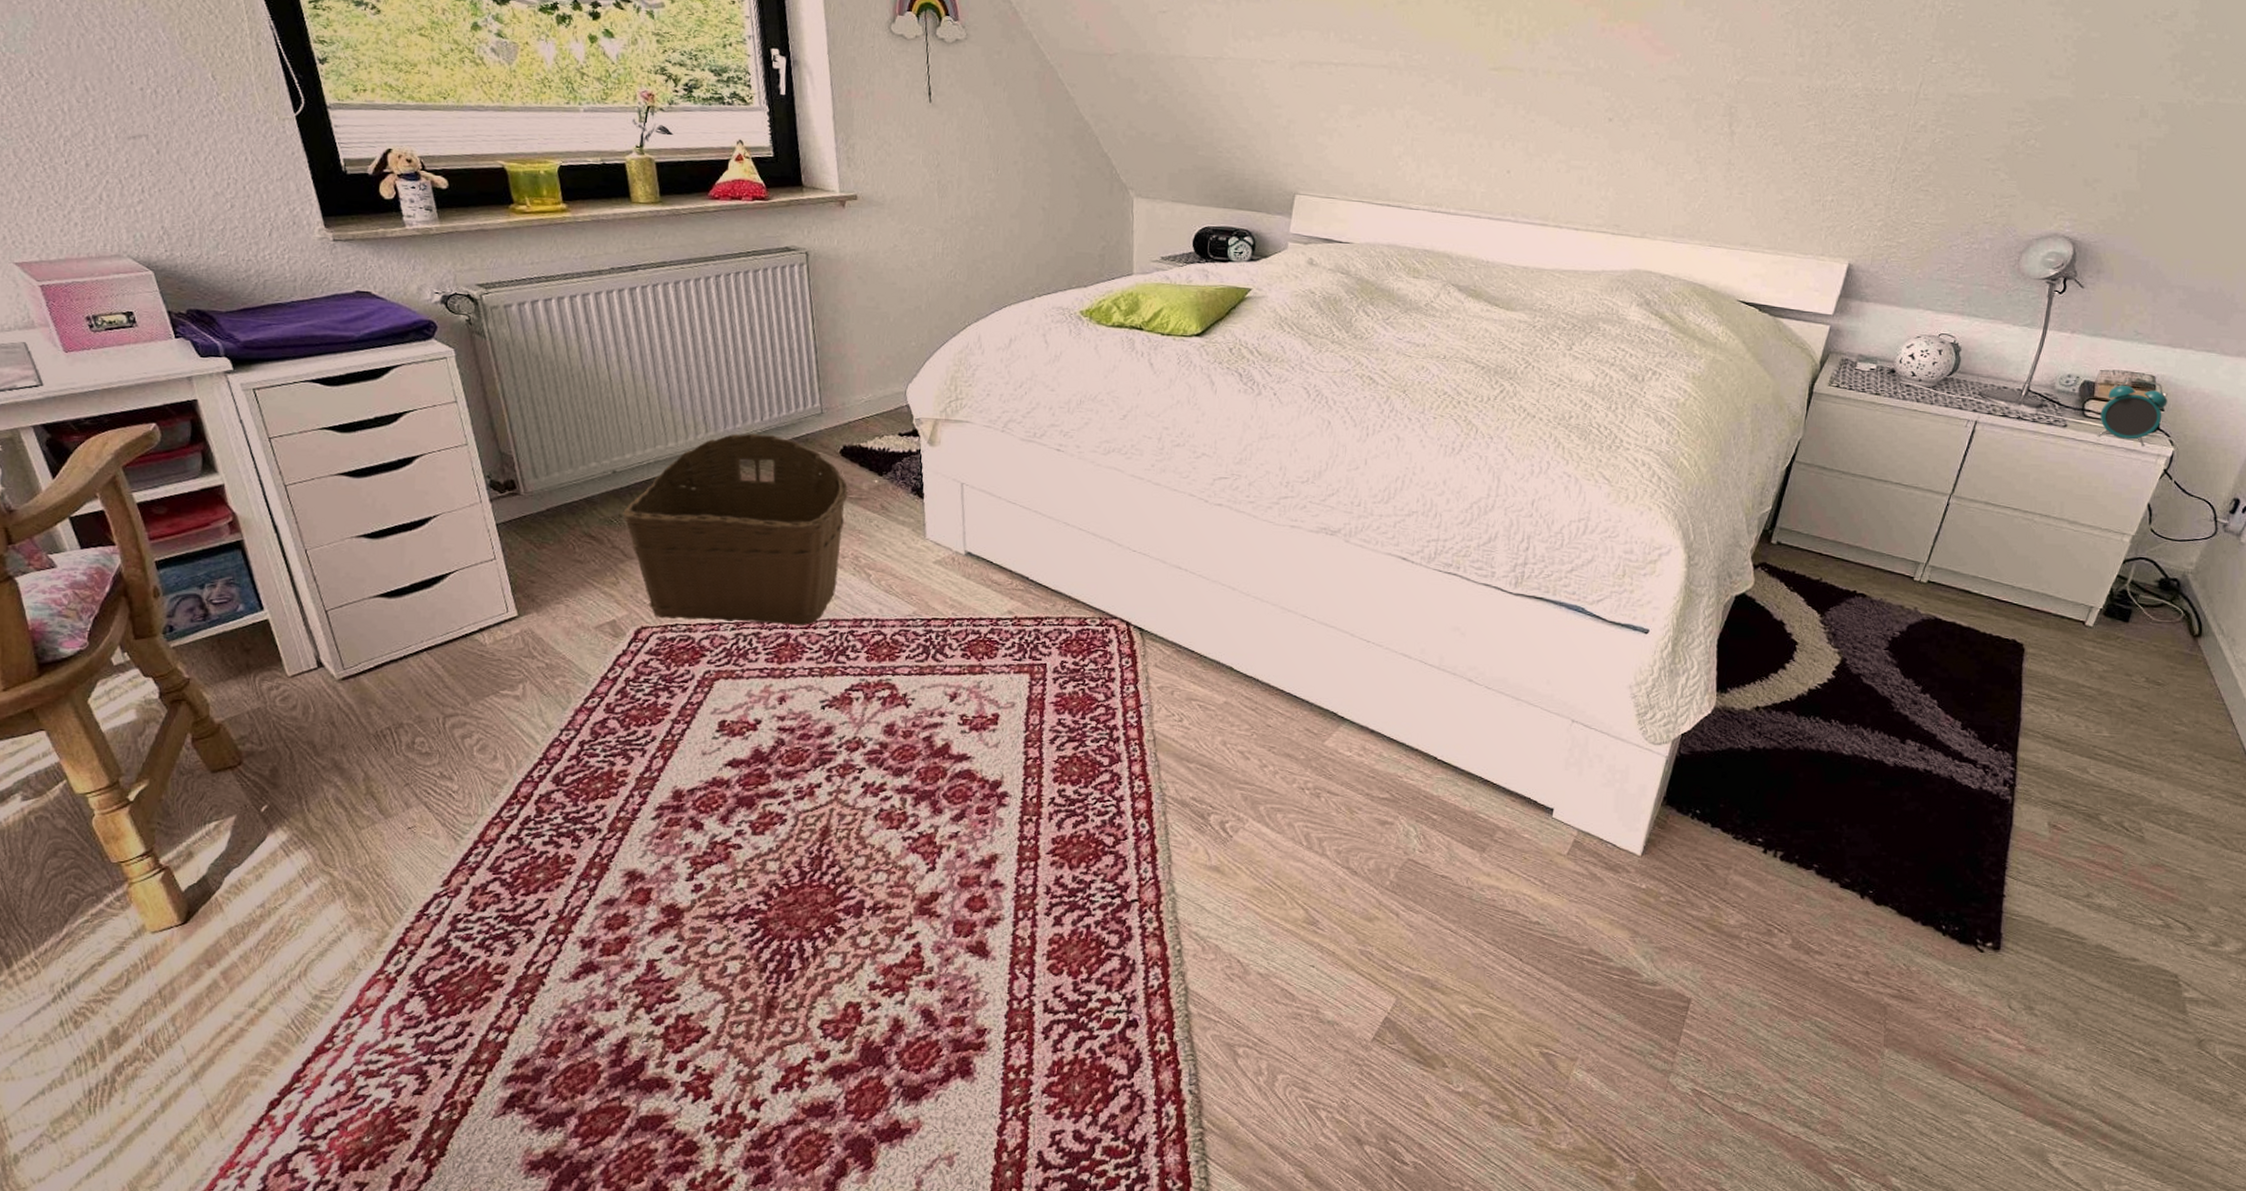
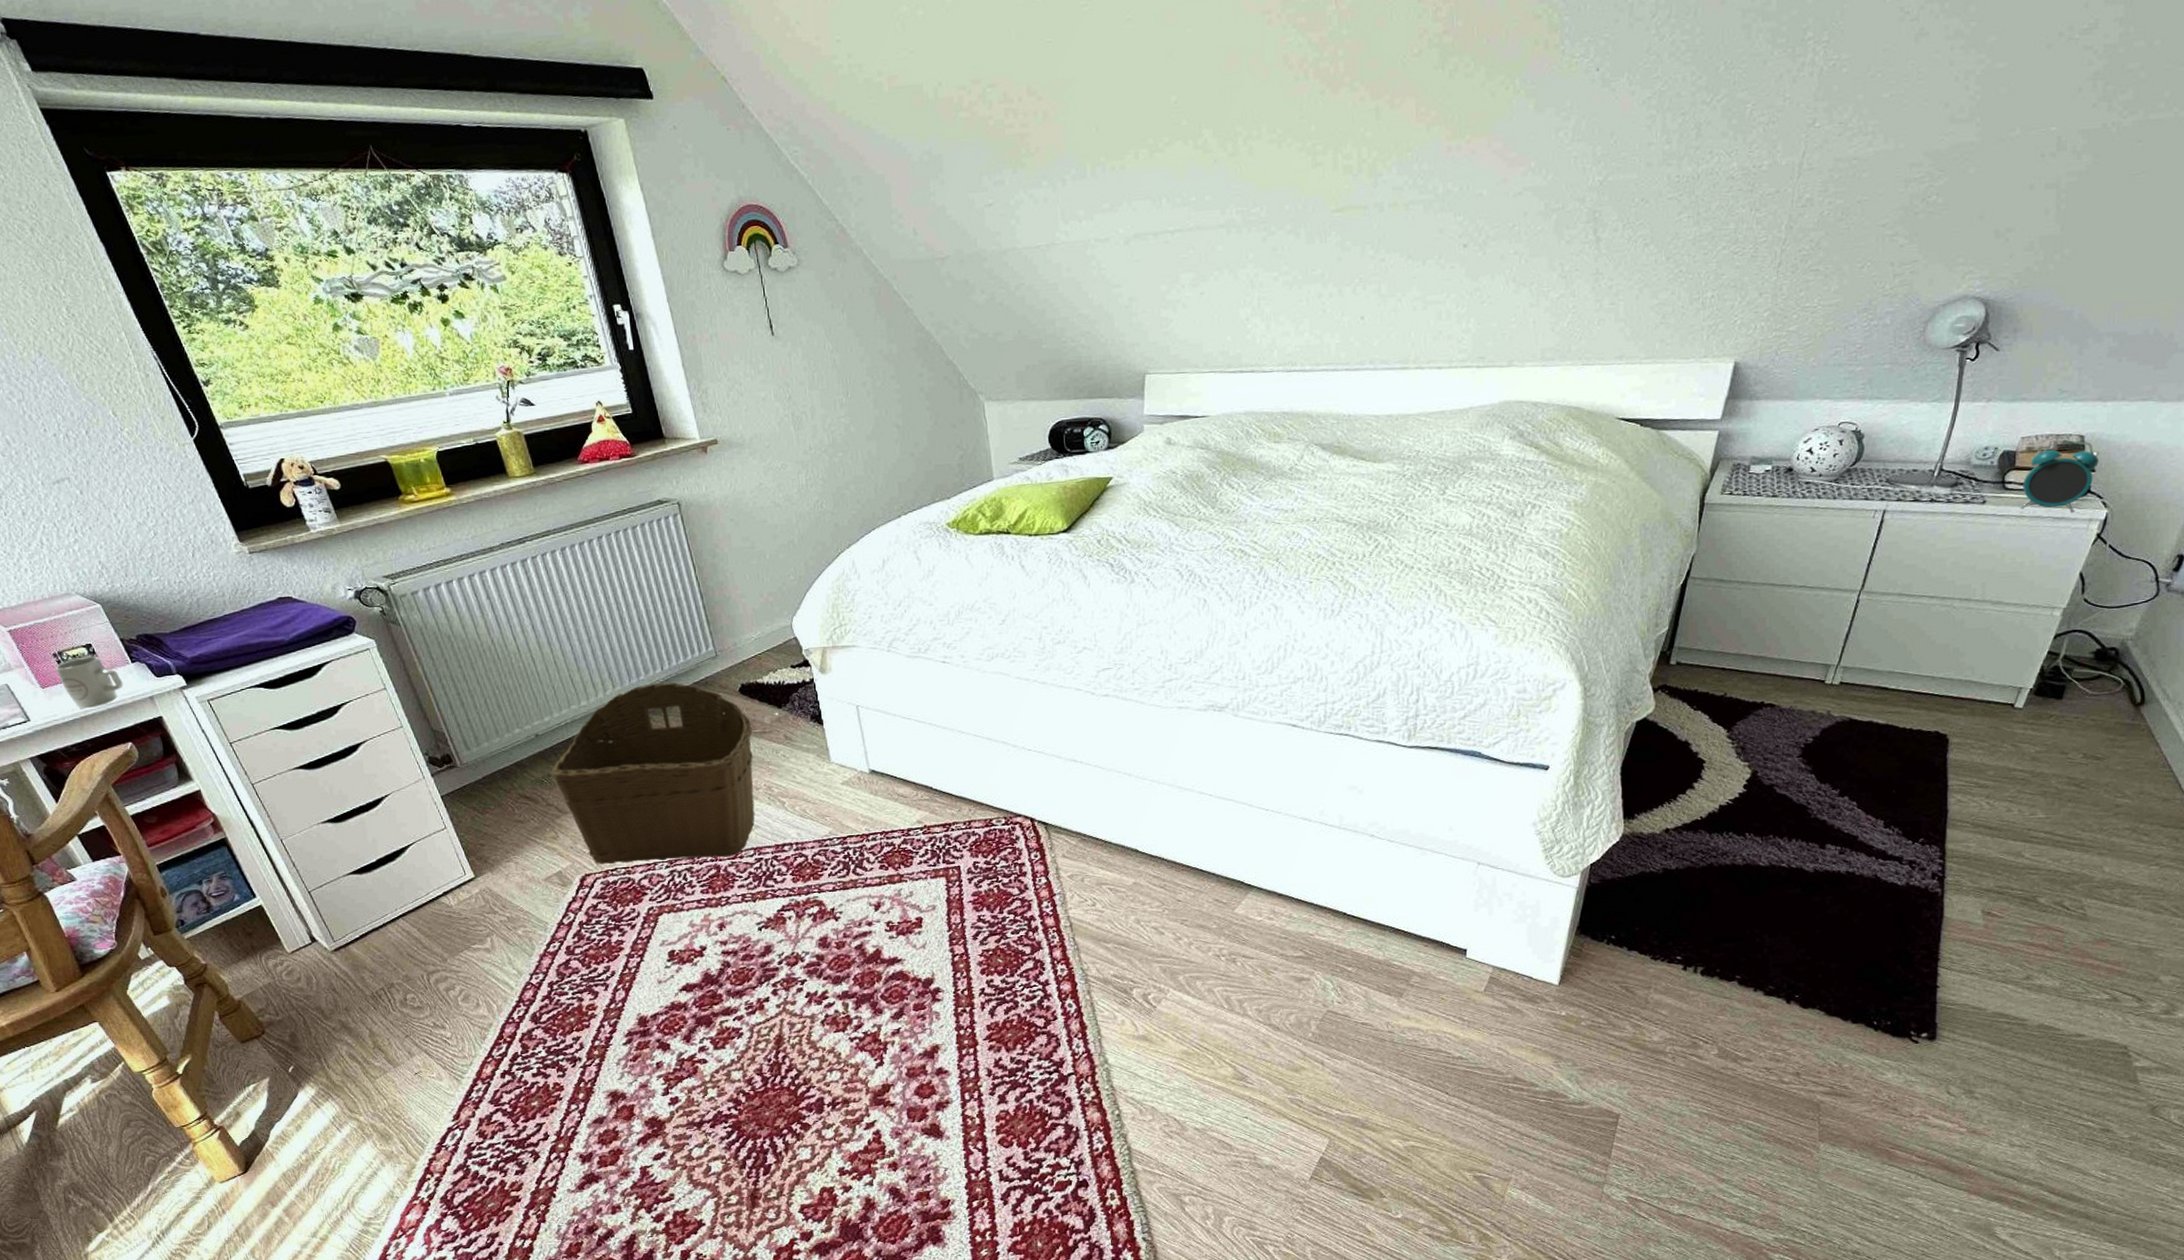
mug: none [85,324,160,381] -> present [55,656,123,709]

